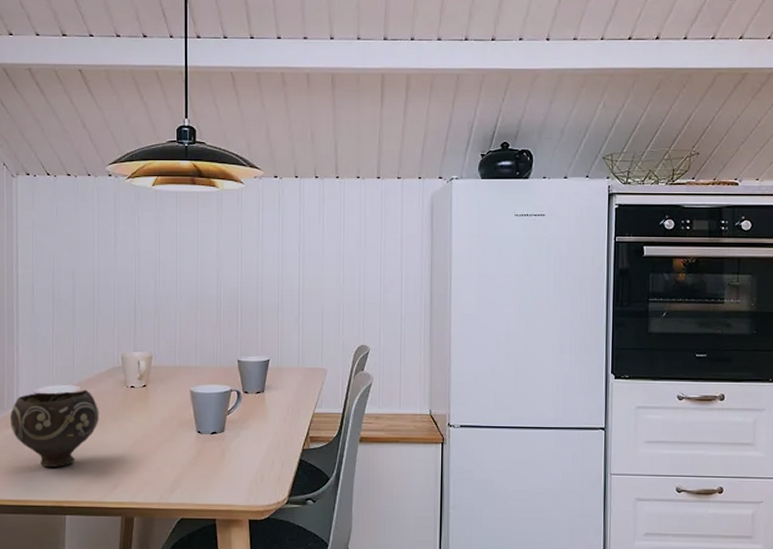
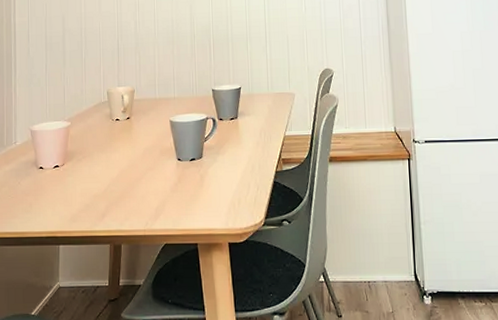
bowl: present [9,389,99,467] -> none [8,124,88,199]

